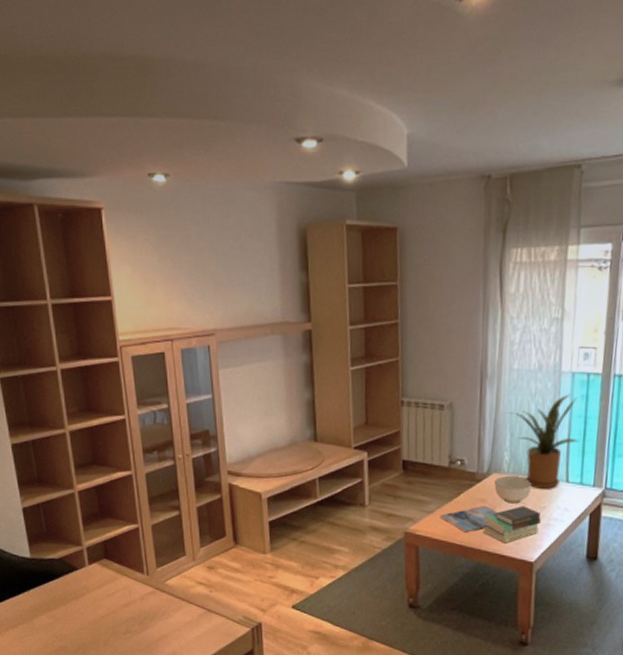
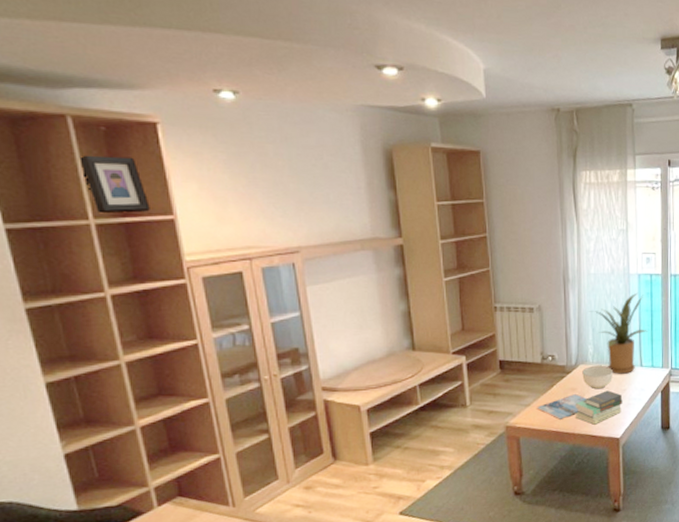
picture frame: none [42,240,93,294] -> present [79,155,150,214]

